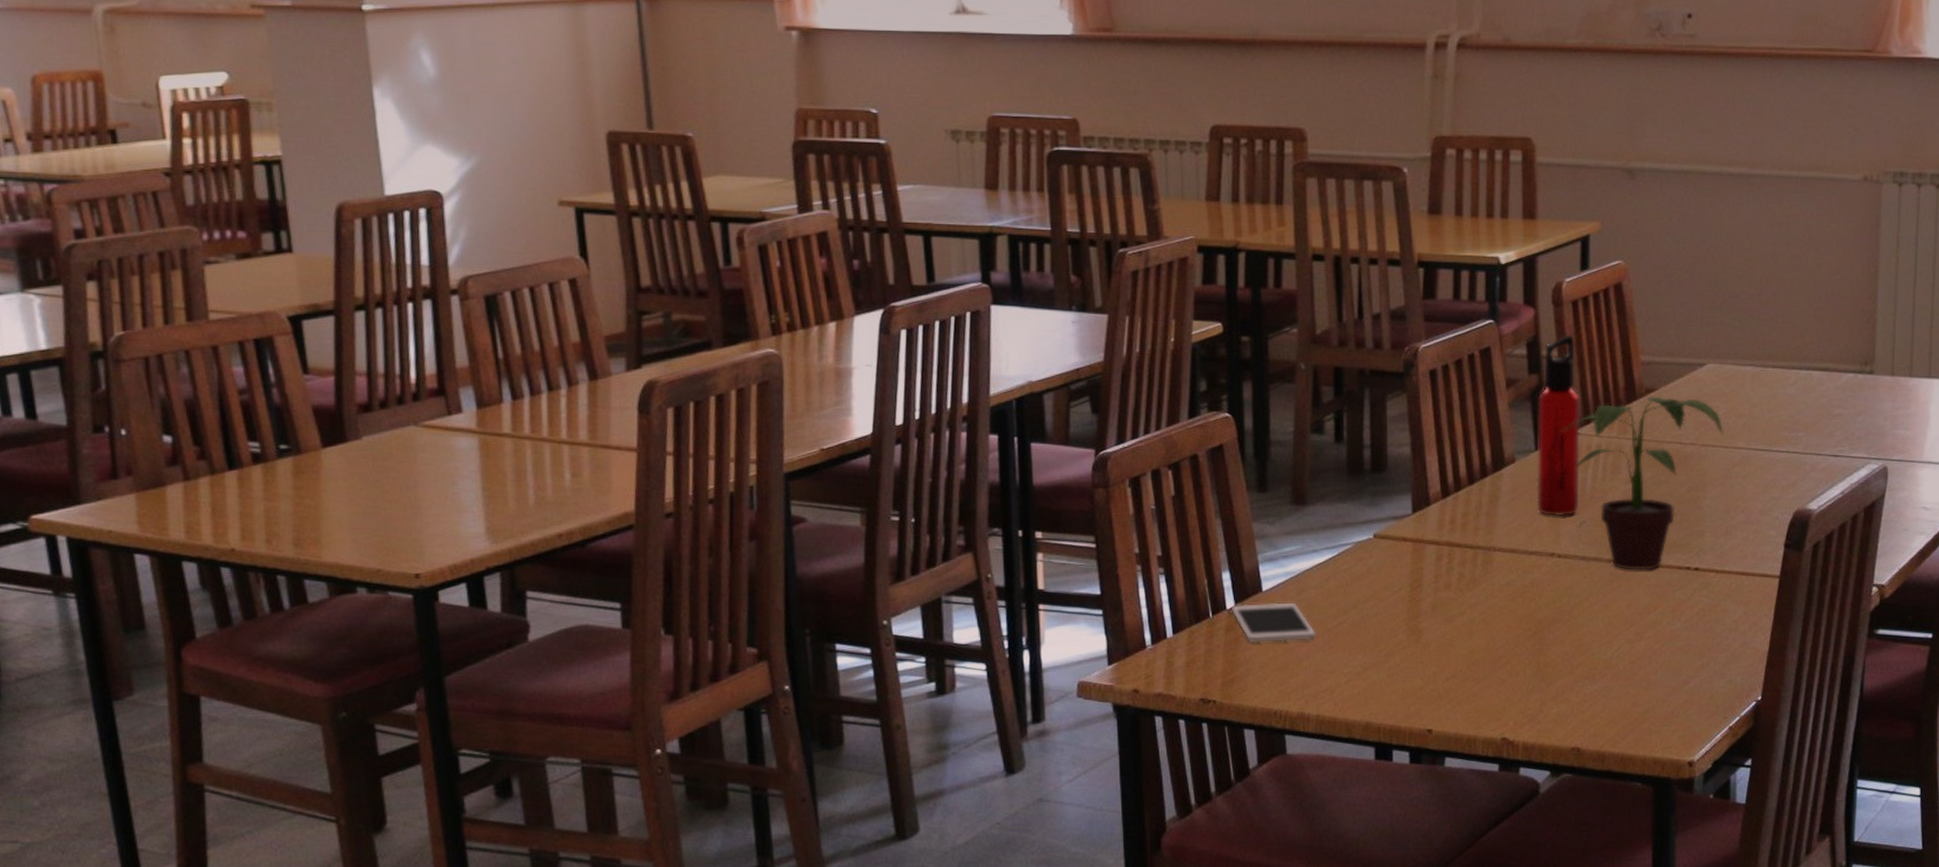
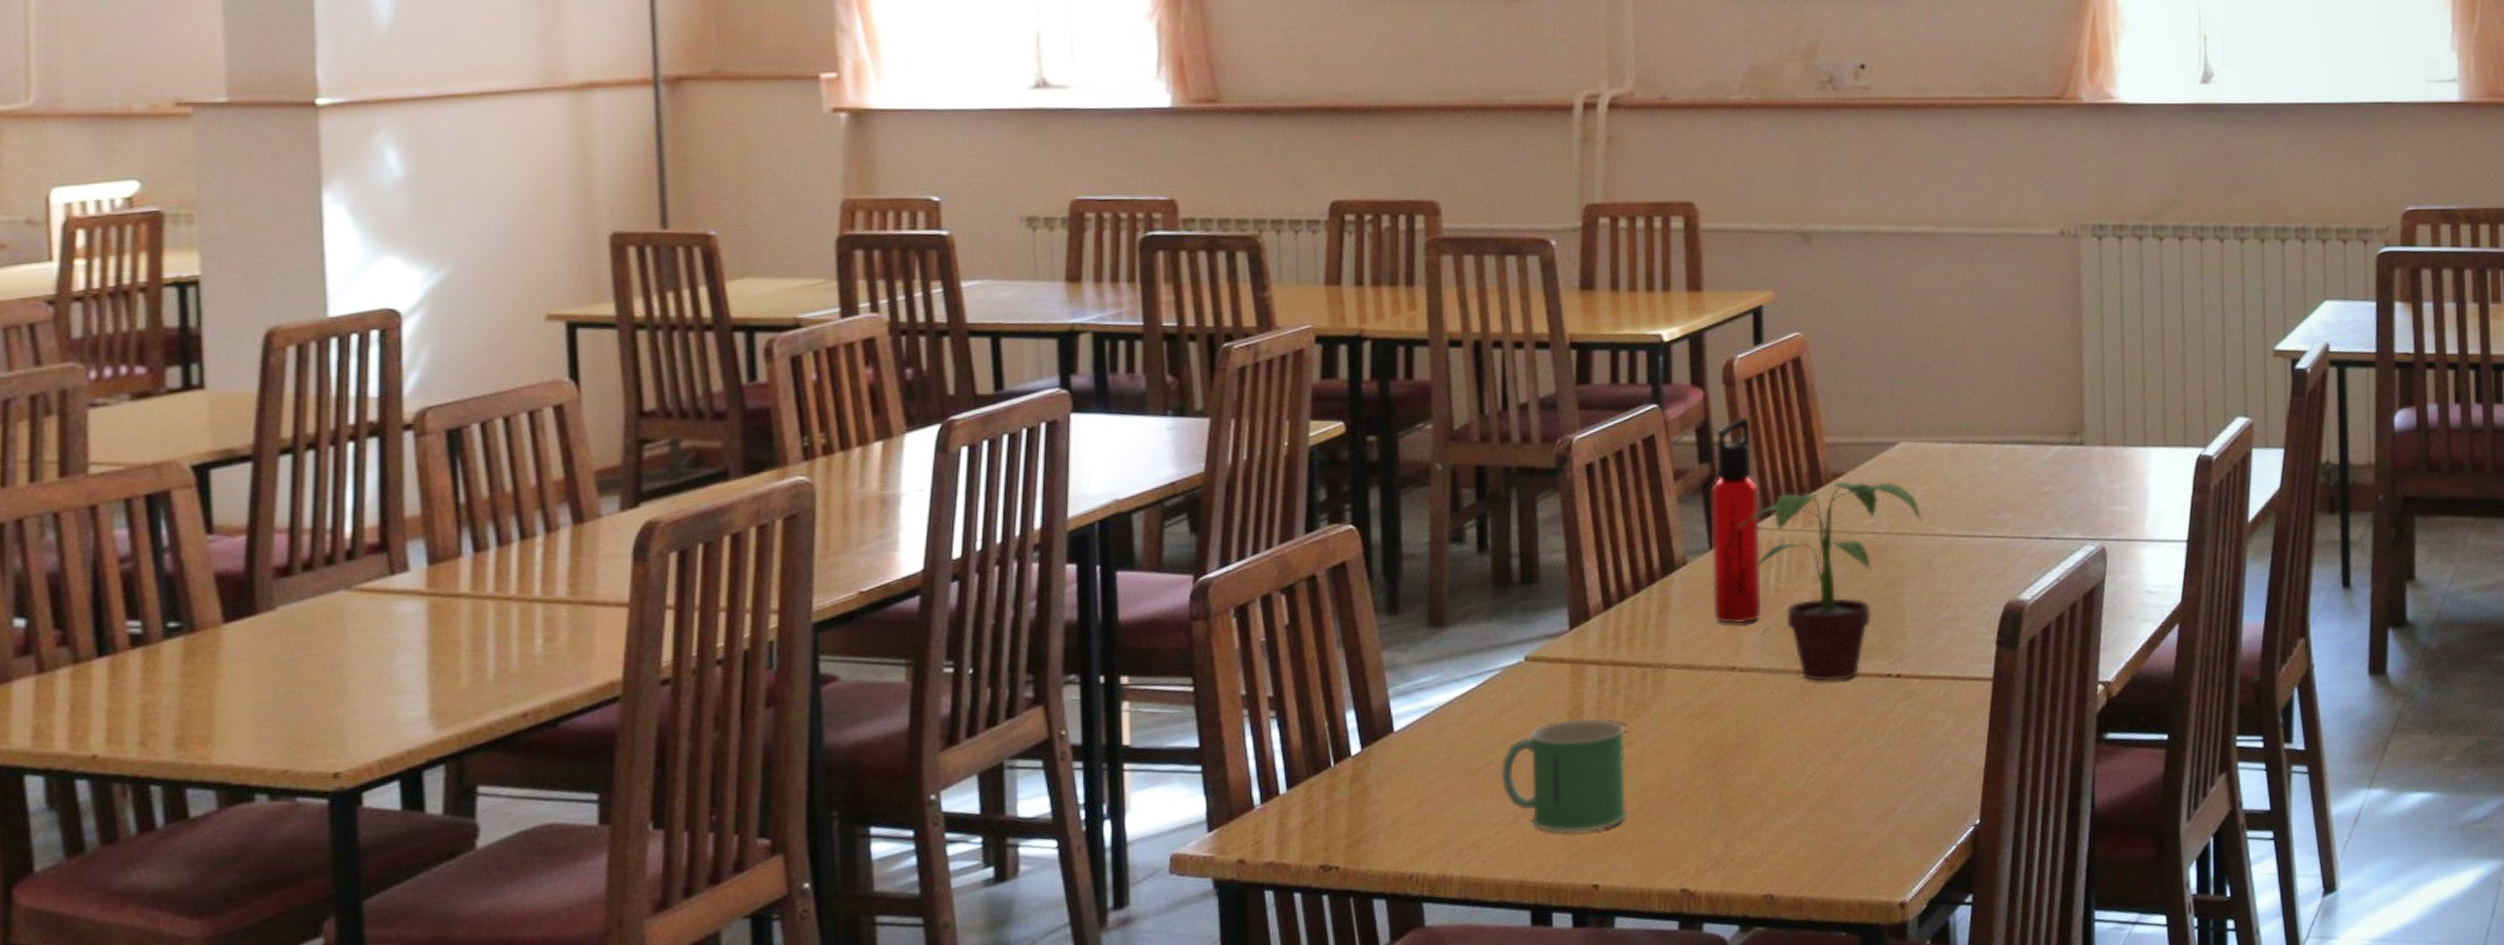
cell phone: present [1230,602,1316,643] -> none [1356,743,1458,795]
mug: none [1351,589,1458,685] -> present [1500,718,1628,833]

